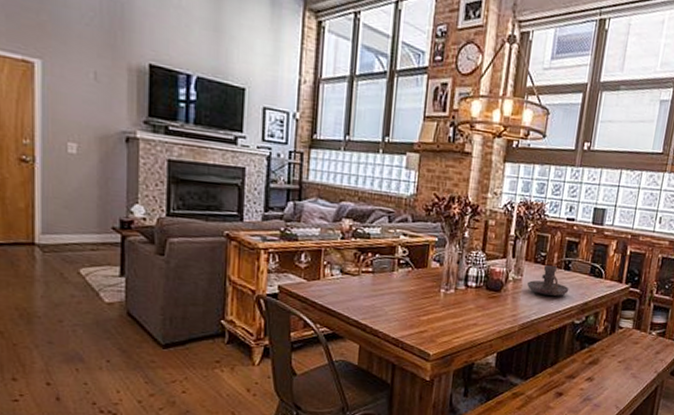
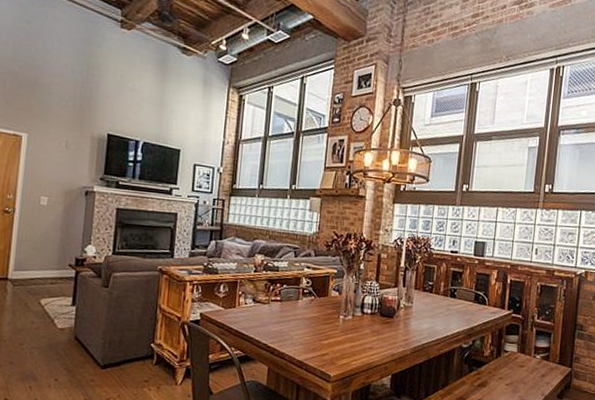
candle holder: present [527,265,569,296] -> none [417,293,456,322]

